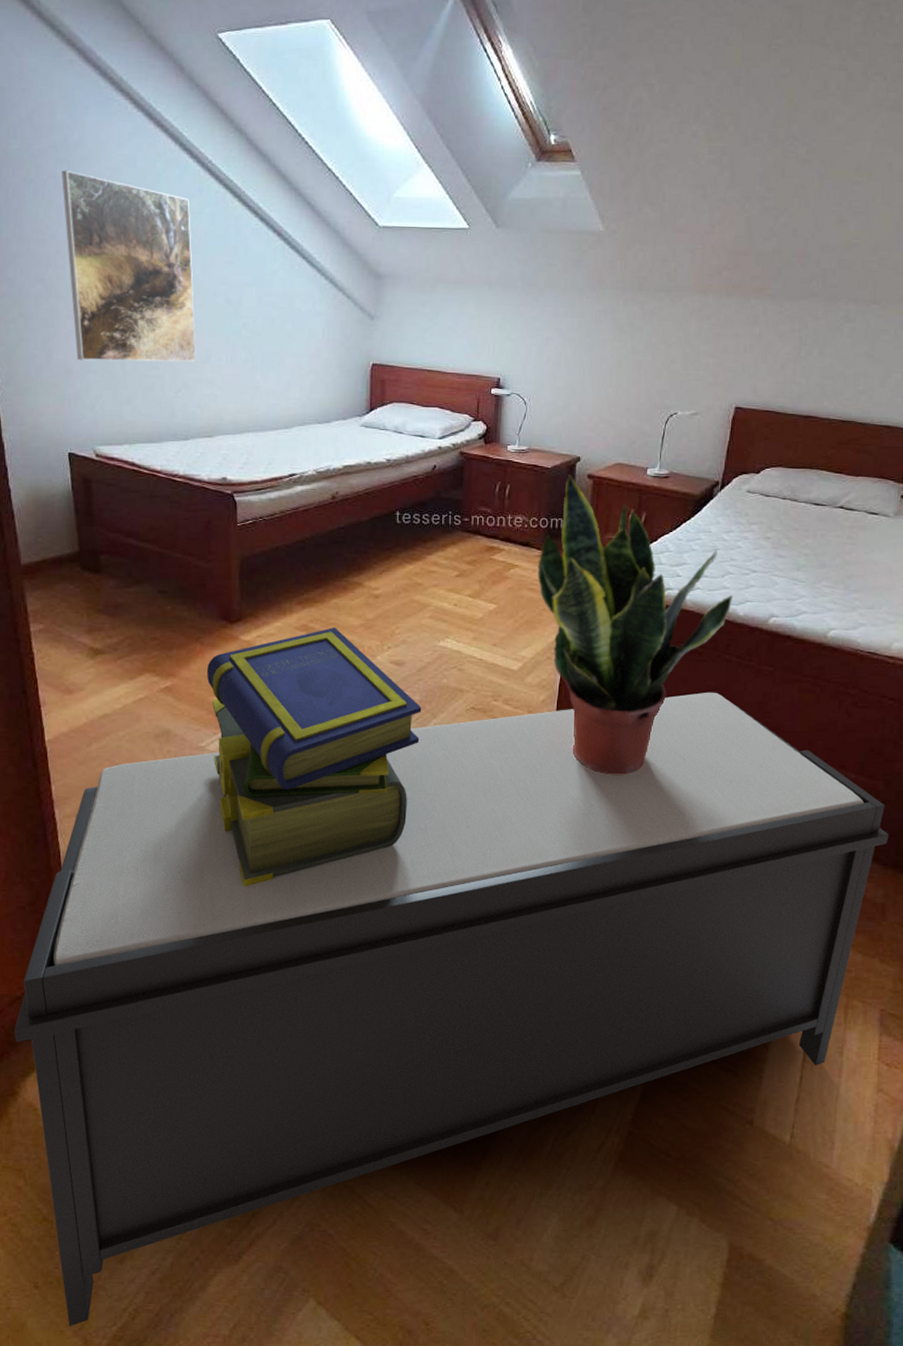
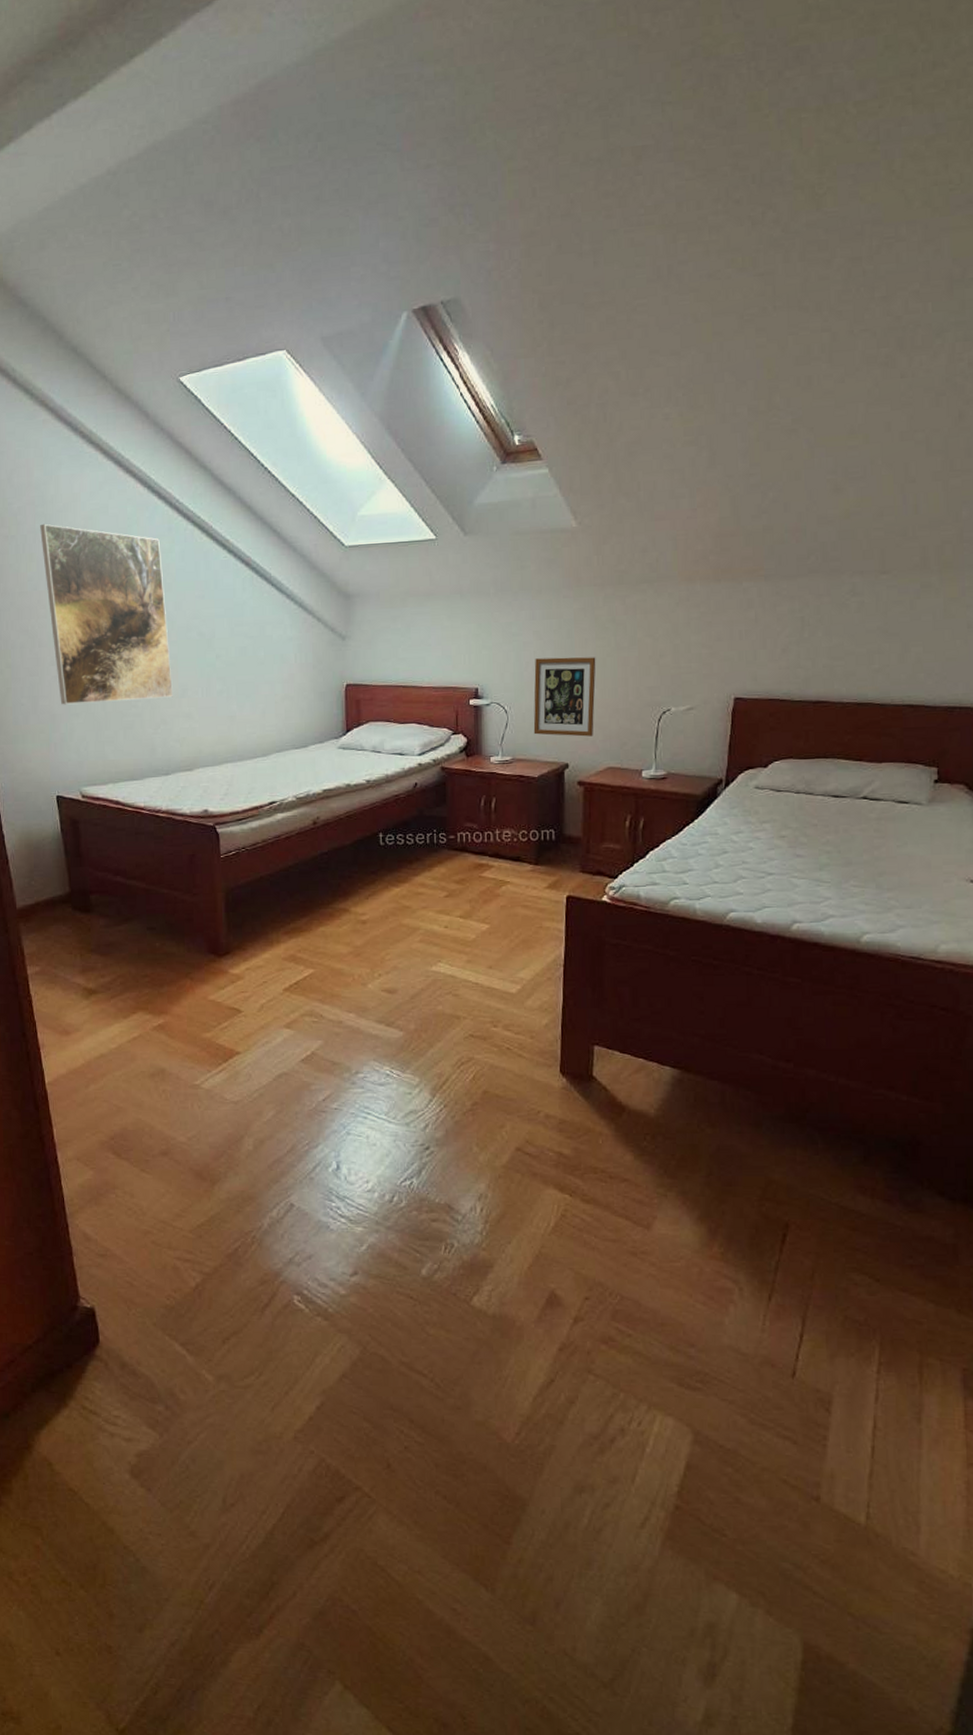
bench: present [14,692,889,1327] -> none [26,1008,955,1699]
stack of books: present [206,626,422,887] -> none [197,955,418,1230]
potted plant: present [537,474,734,776] -> none [530,782,749,1104]
picture frame: none [550,354,613,433] -> present [533,657,596,737]

